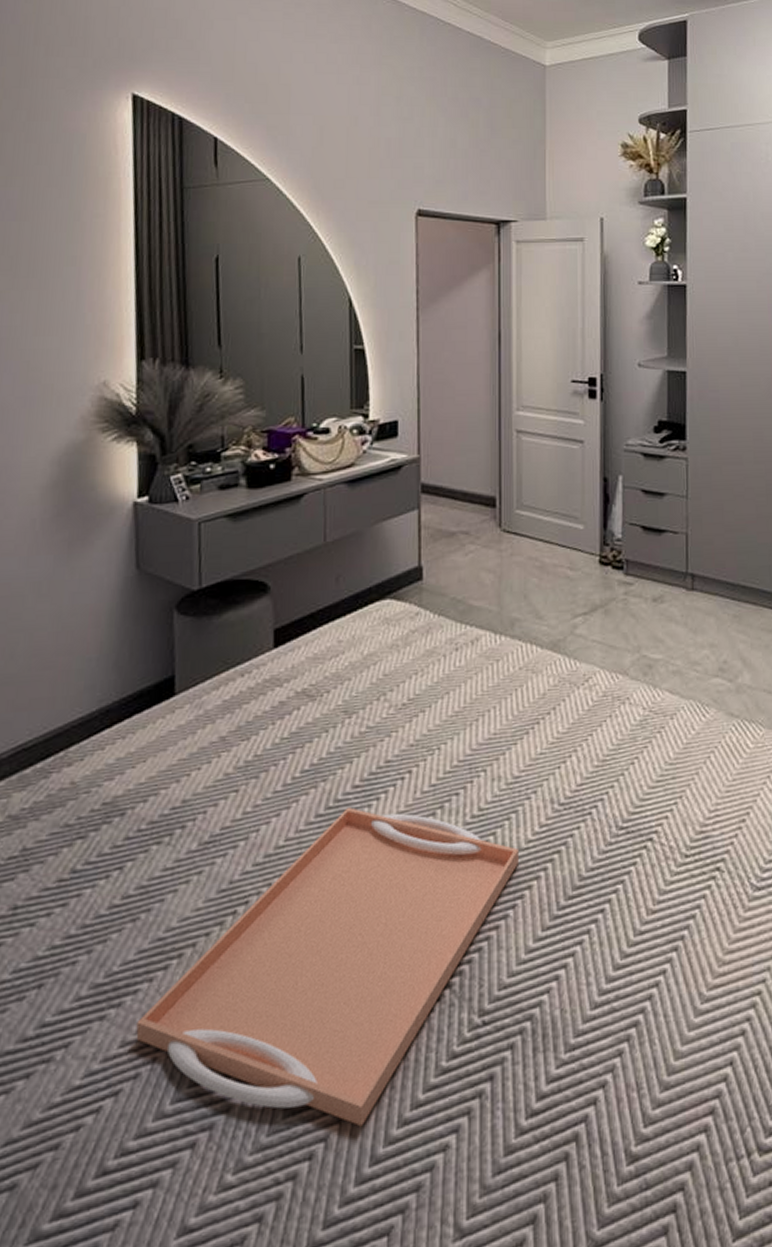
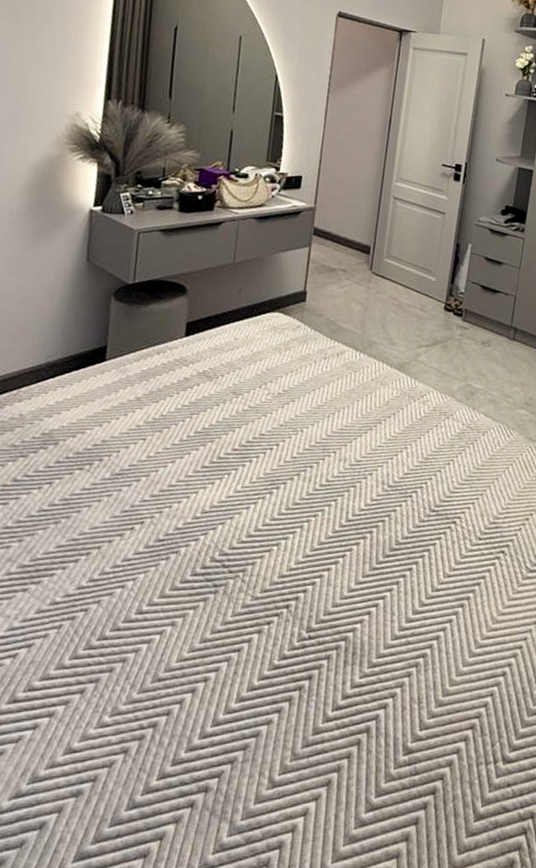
serving tray: present [136,807,518,1127] -> none [48,464,353,698]

